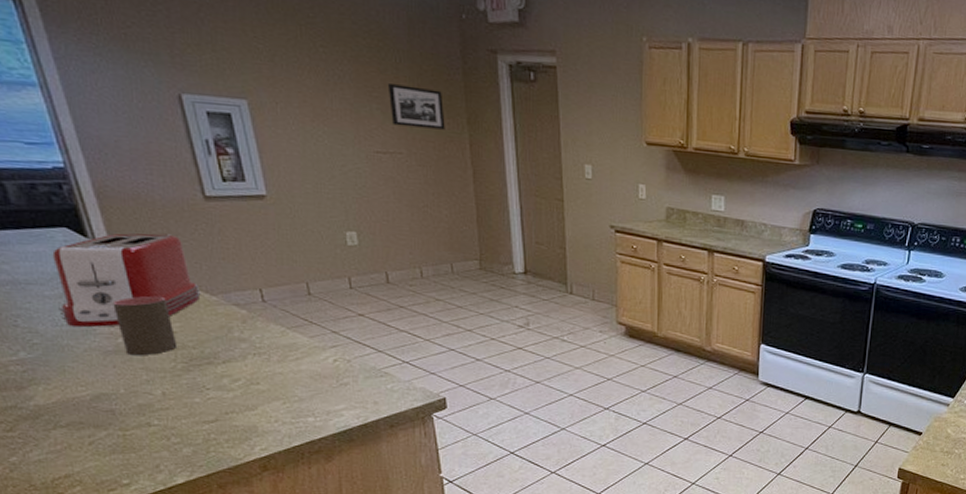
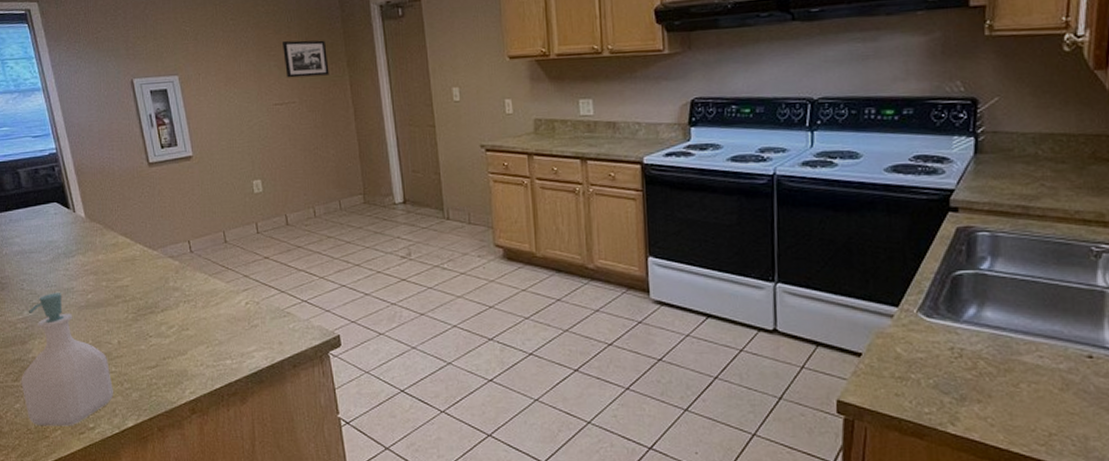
soap bottle: none [18,333,156,483] -> present [21,293,113,427]
toaster: present [52,233,201,328] -> none [47,199,146,287]
cup: present [113,296,178,356] -> none [85,254,129,309]

